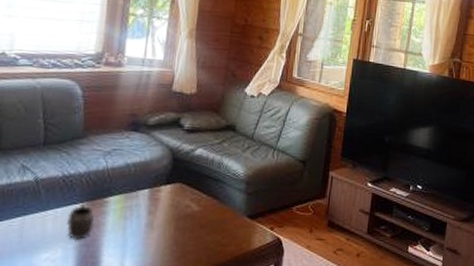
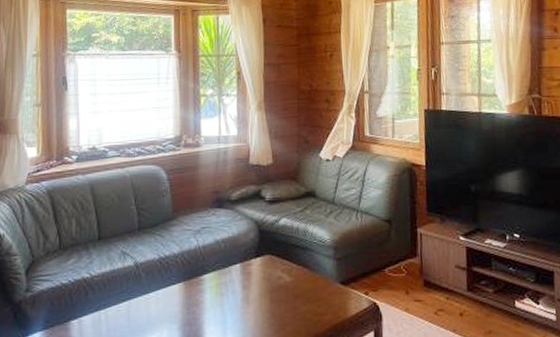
mug: present [66,203,94,240] -> none [168,283,194,320]

